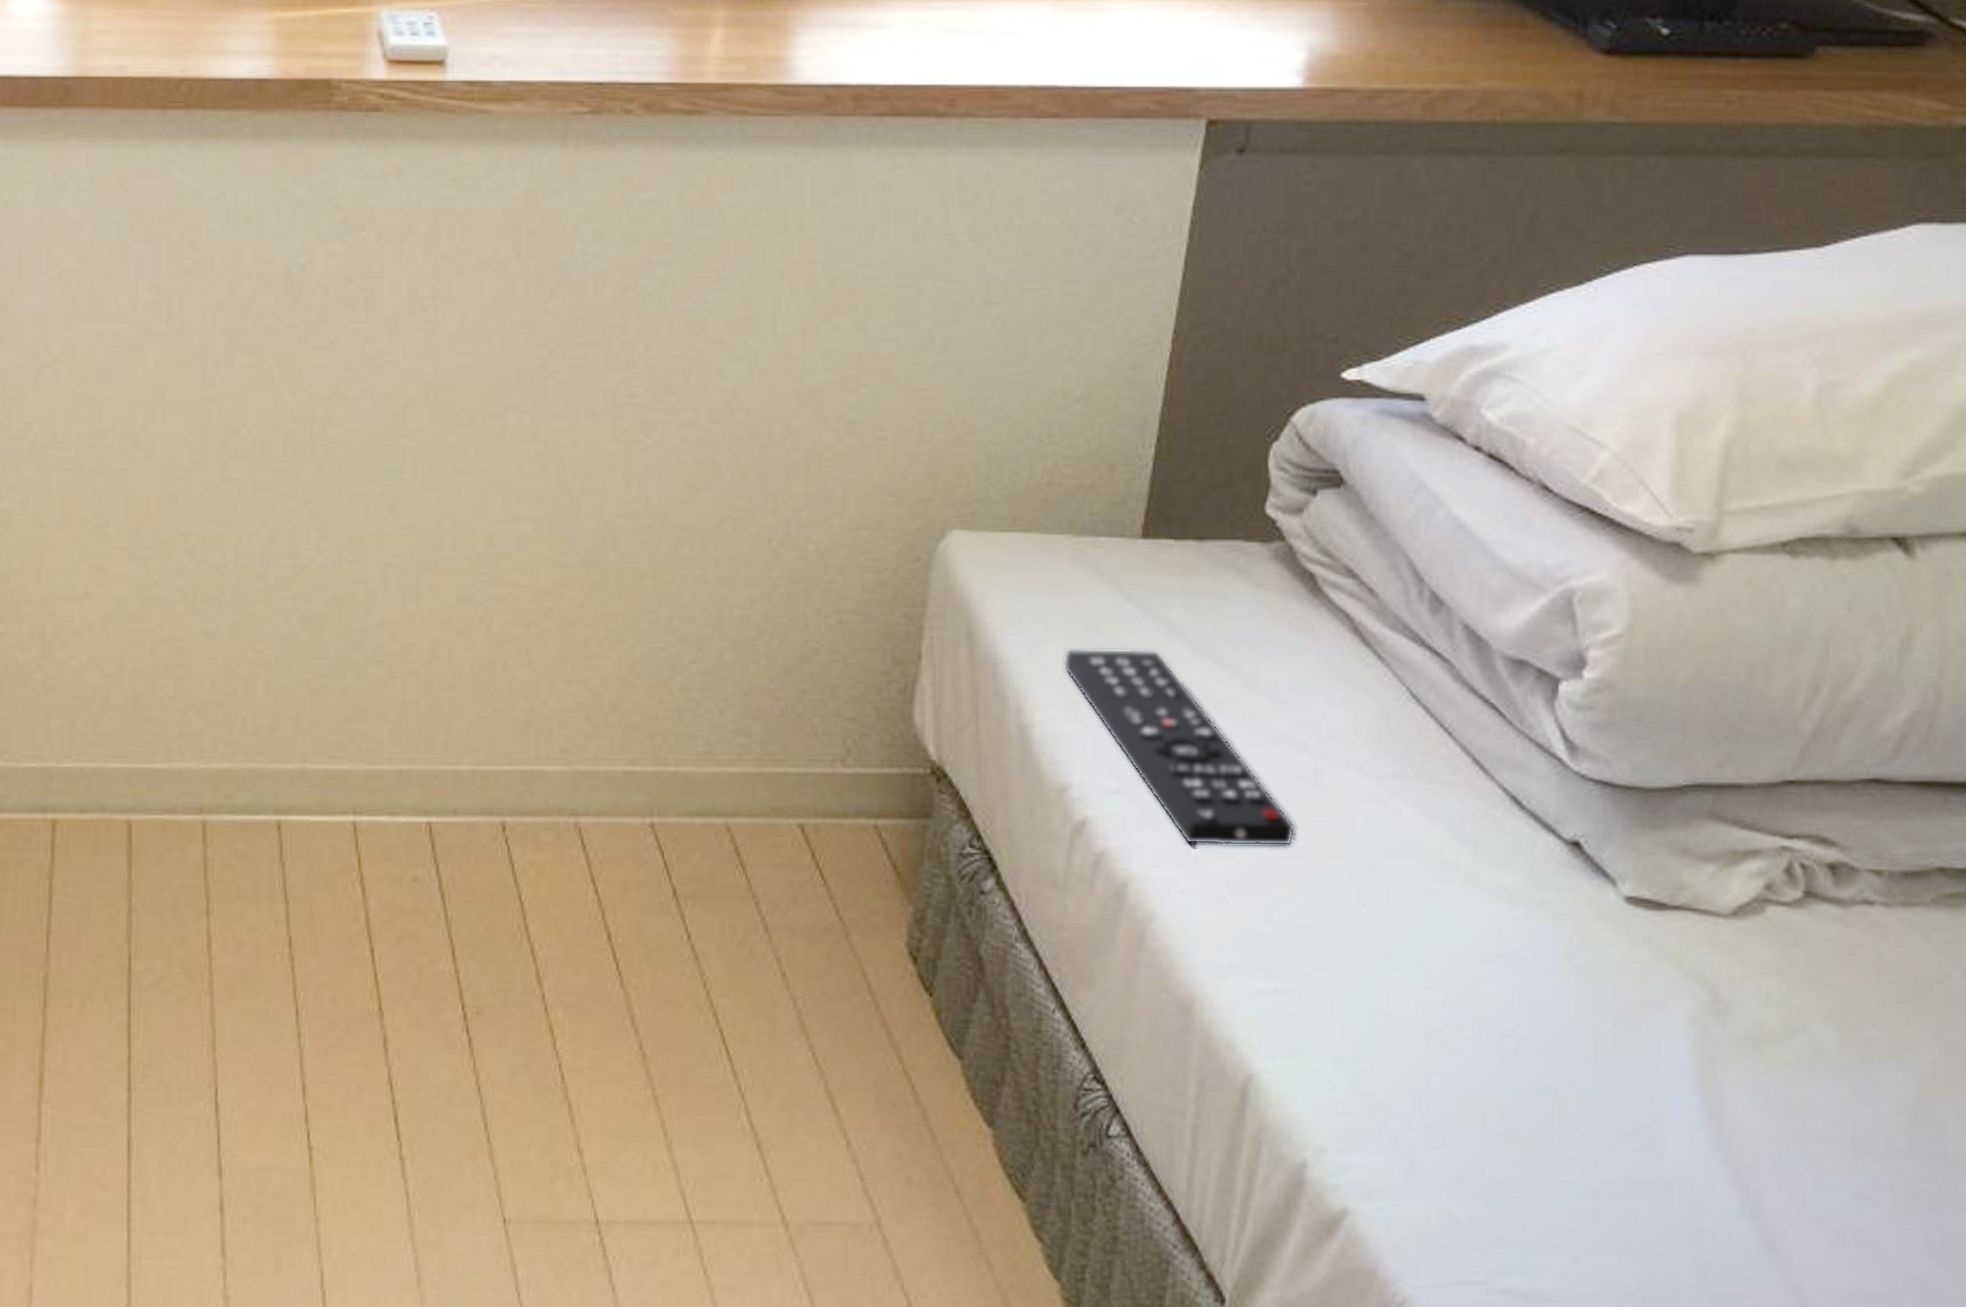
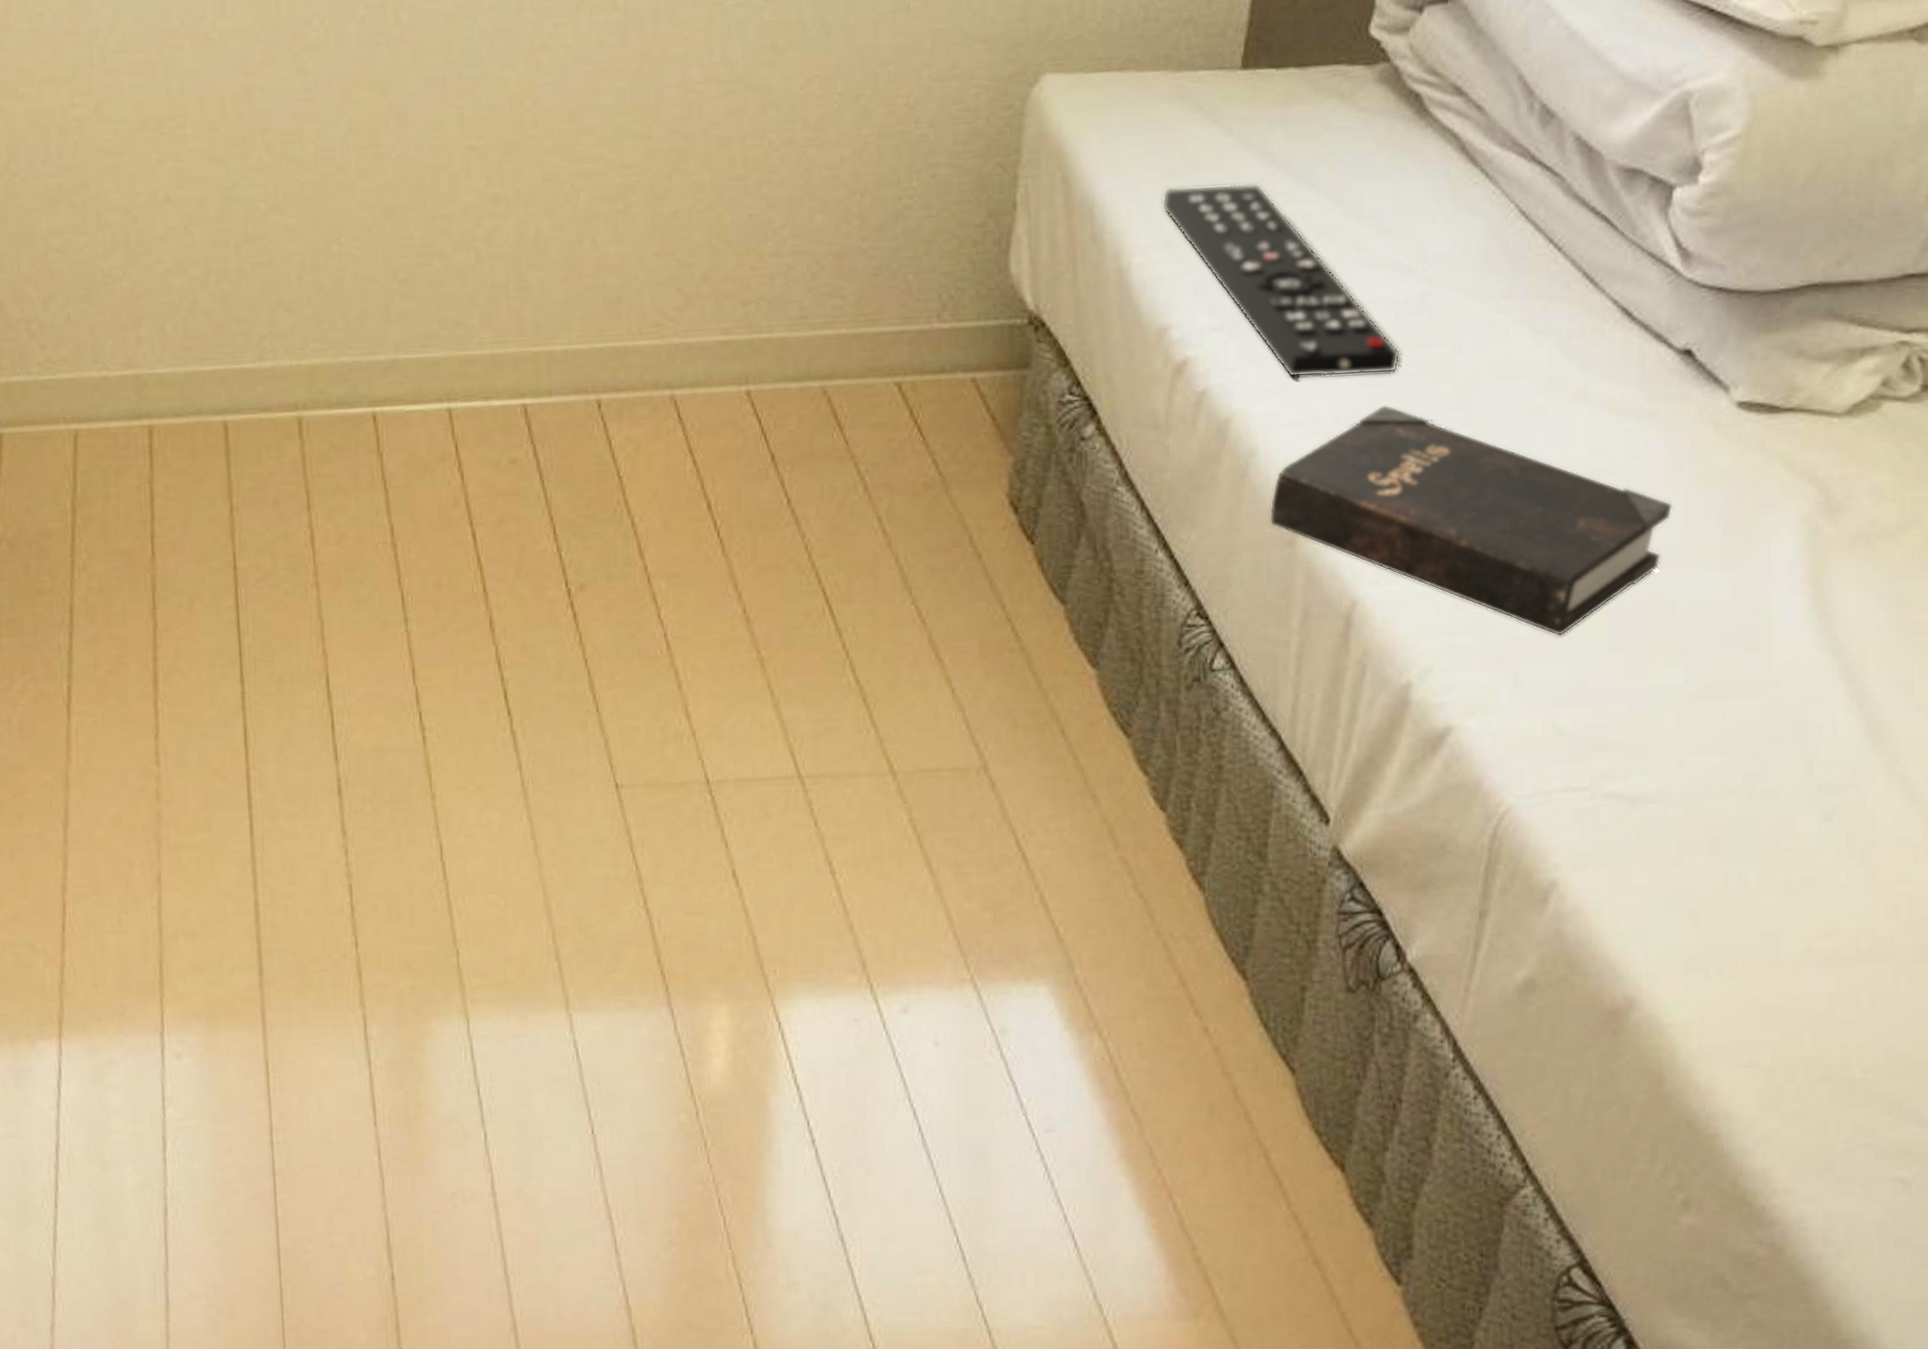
hardback book: none [1166,877,1564,1123] -> present [1269,404,1673,637]

